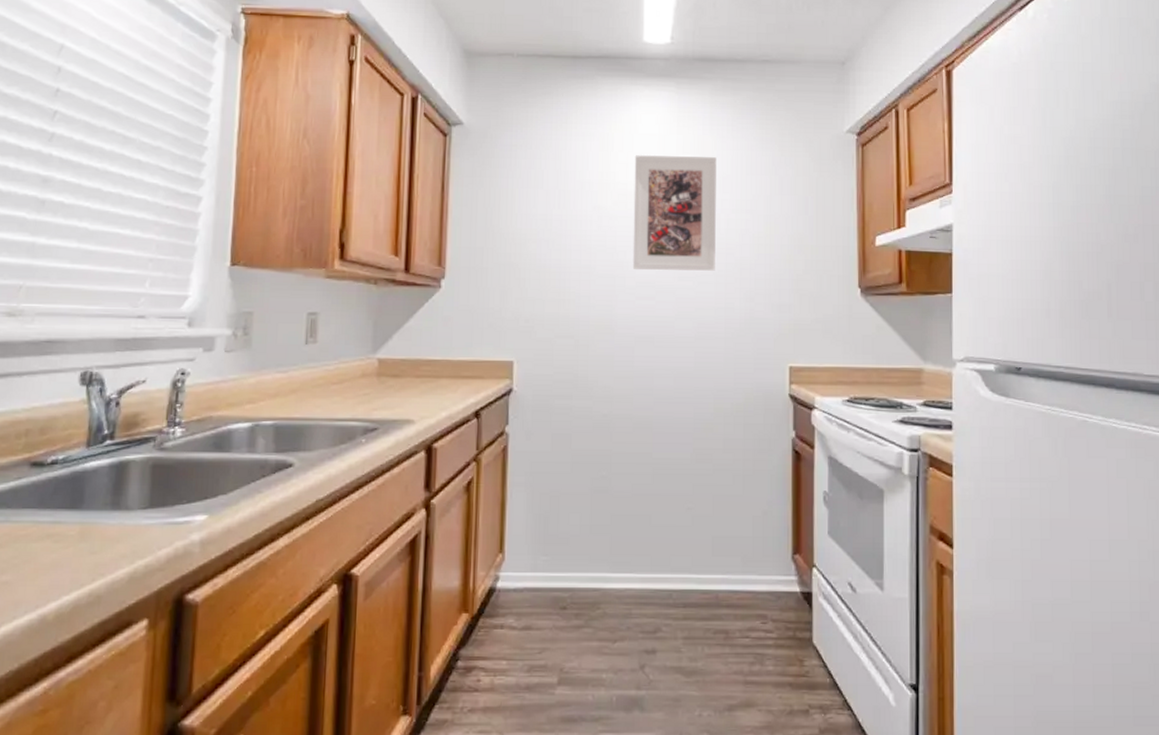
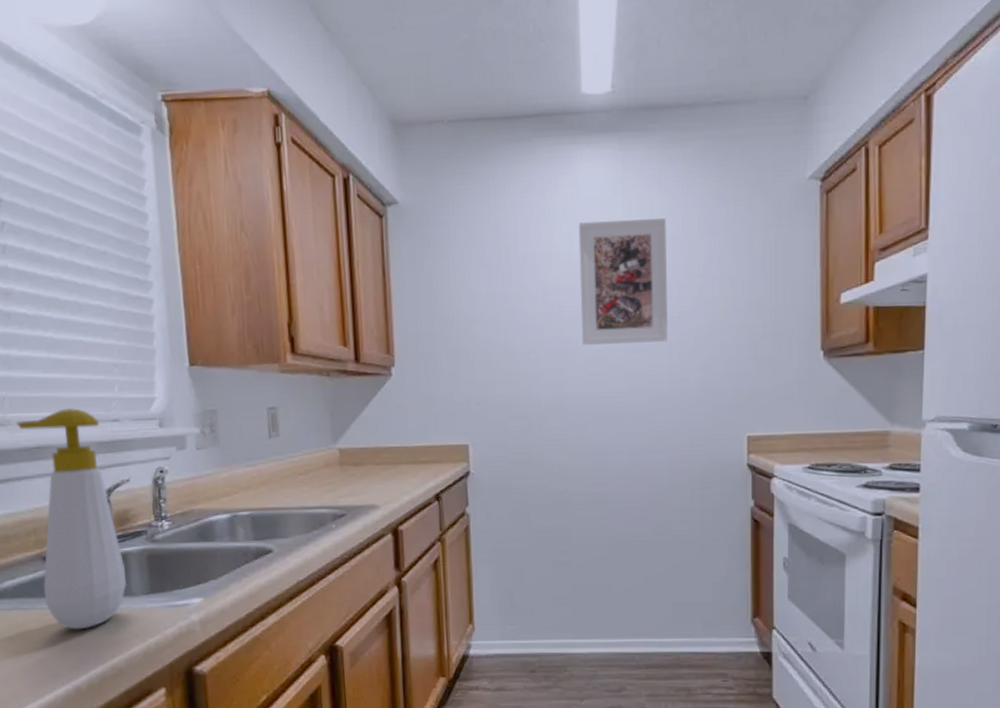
soap bottle: none [23,301,124,548] -> present [16,407,128,630]

